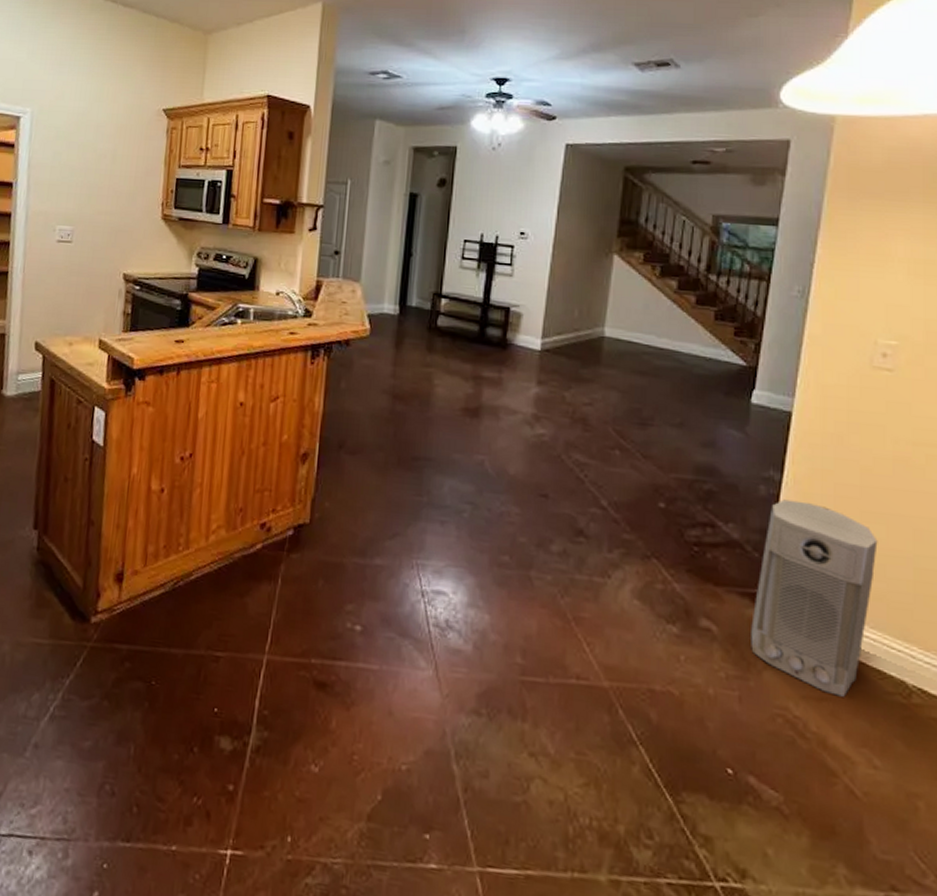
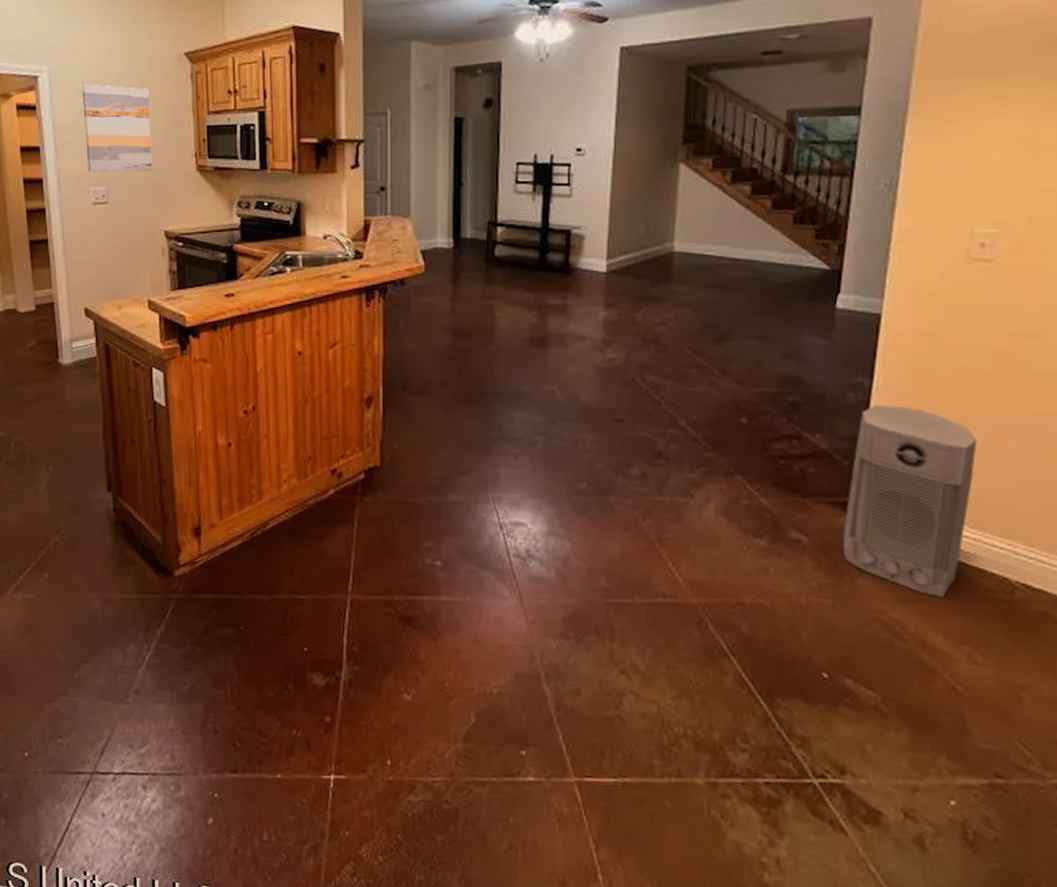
wall art: none [56,128,125,215] -> present [82,84,153,172]

